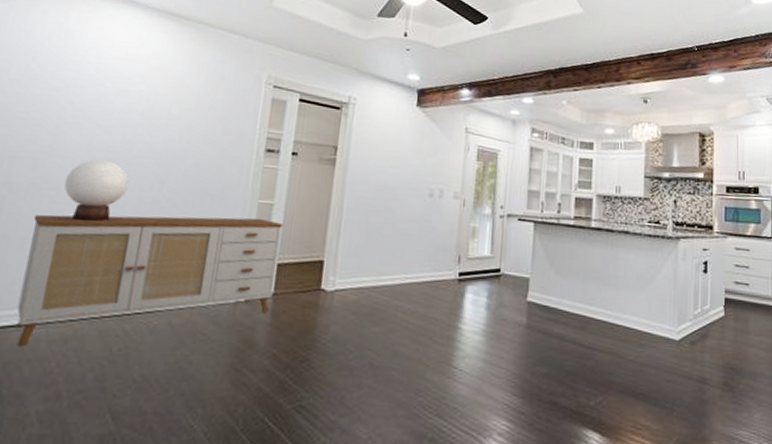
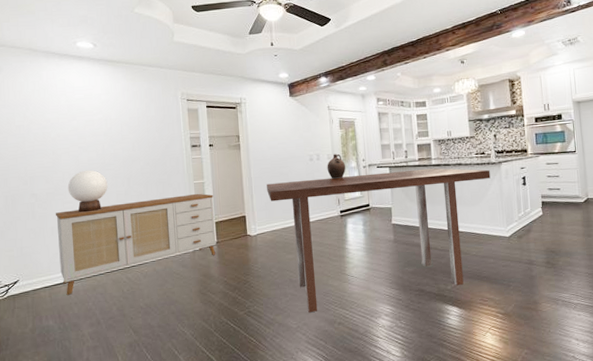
dining table: none [361,219,664,417] -> present [267,168,491,312]
ceramic jug: none [450,192,477,229] -> present [327,153,346,180]

